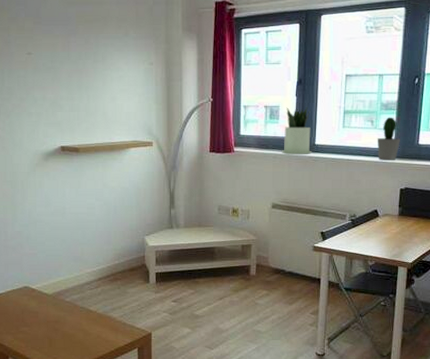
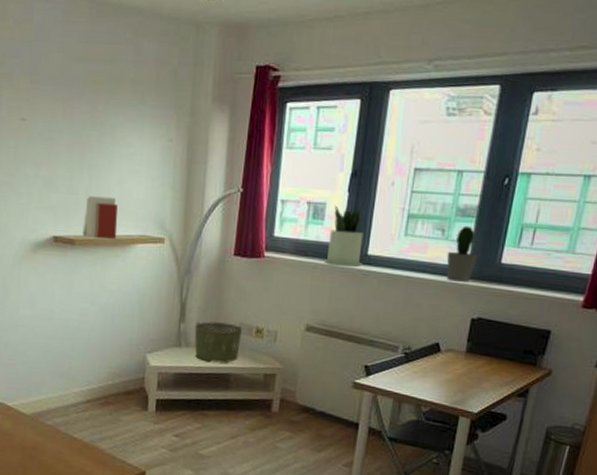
books: none [85,112,114,146] -> present [82,196,118,240]
basket: none [183,206,222,239] -> present [194,321,243,363]

